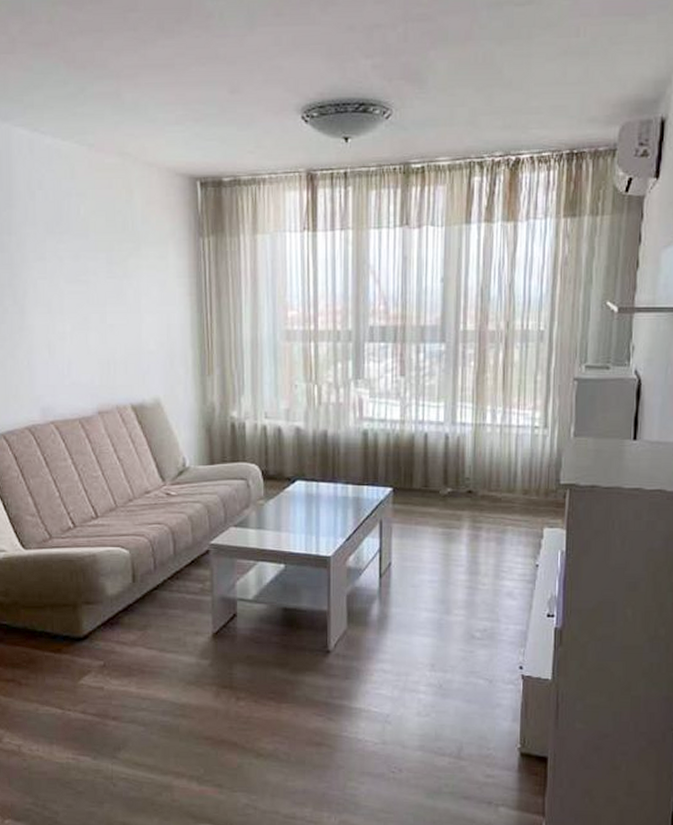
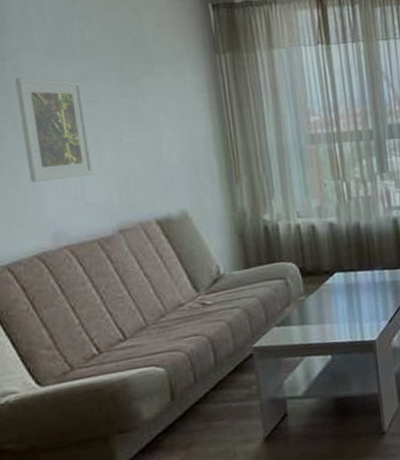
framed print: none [18,253,80,357] -> present [15,77,94,183]

